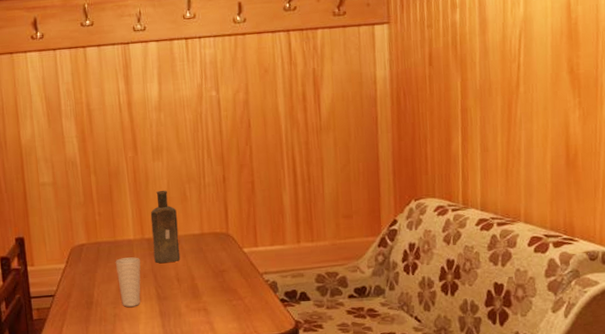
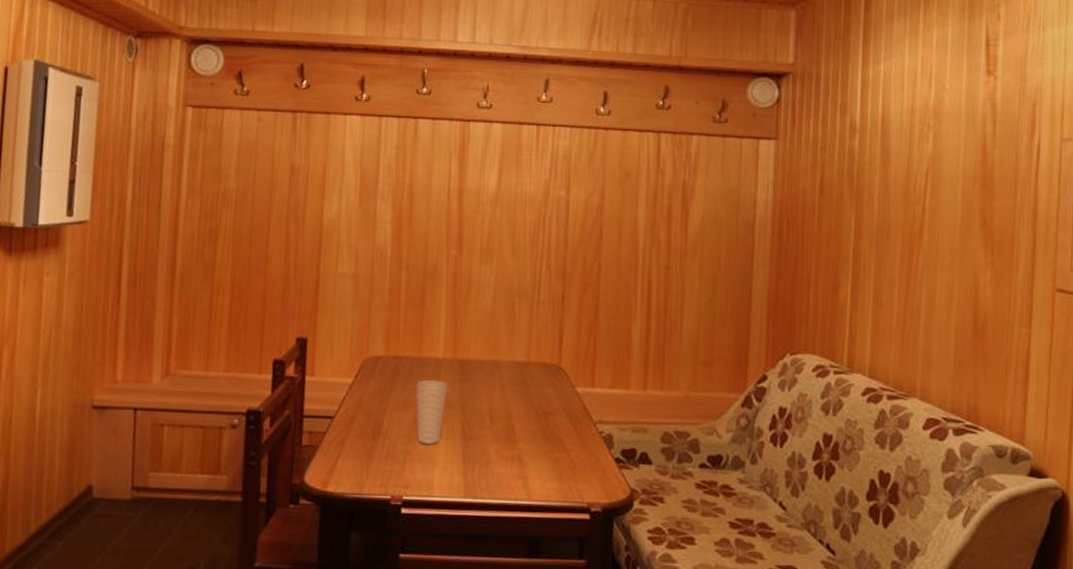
bottle: present [150,190,181,264] -> none [465,301,500,394]

